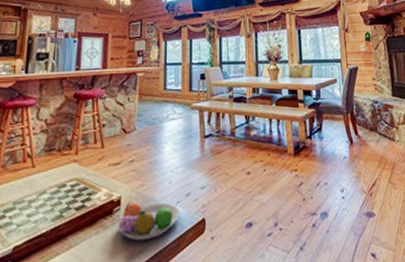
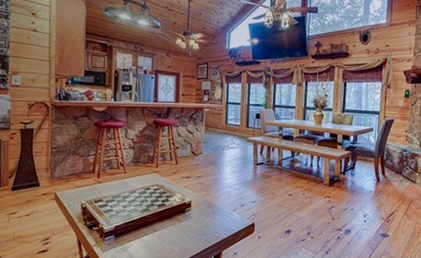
fruit bowl: present [118,201,179,241] -> none [189,205,235,233]

